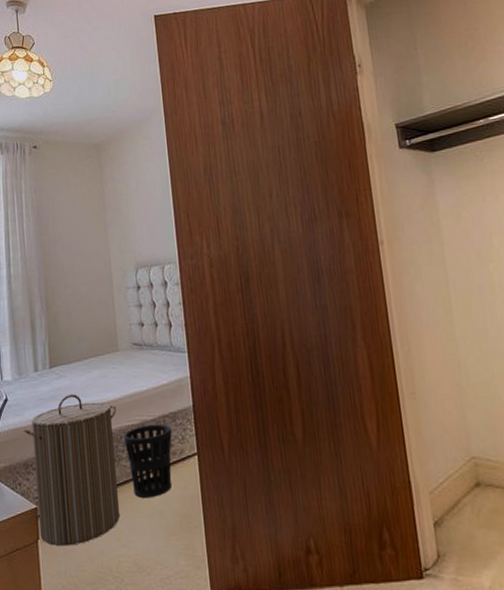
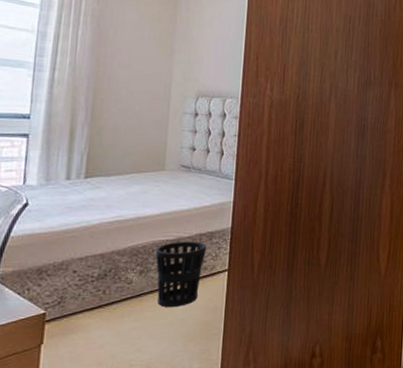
laundry hamper: present [24,393,121,547] -> none [43,205,153,351]

